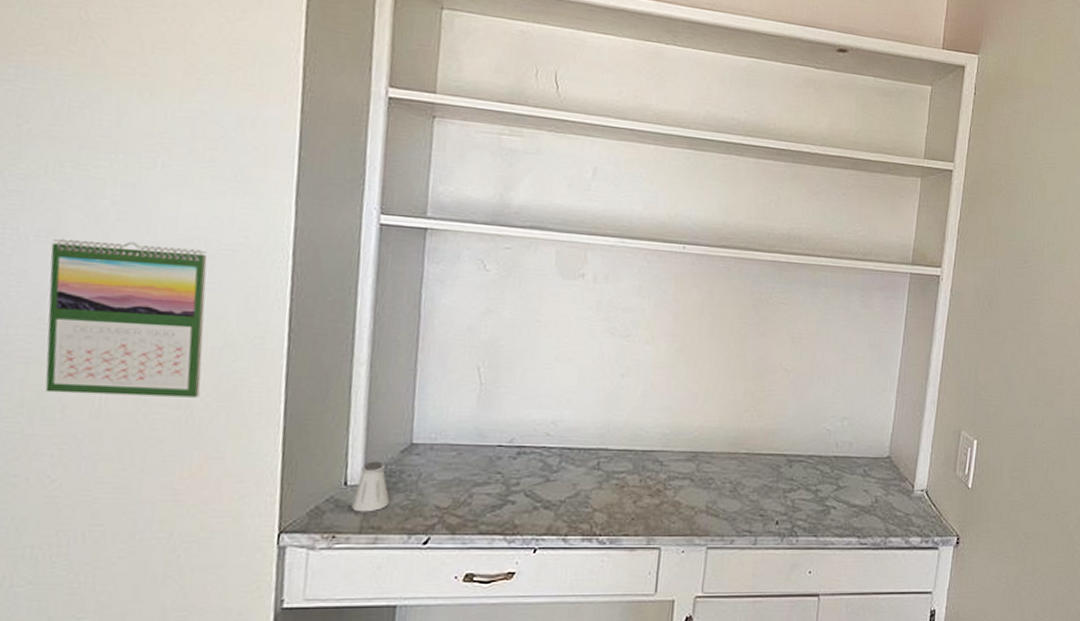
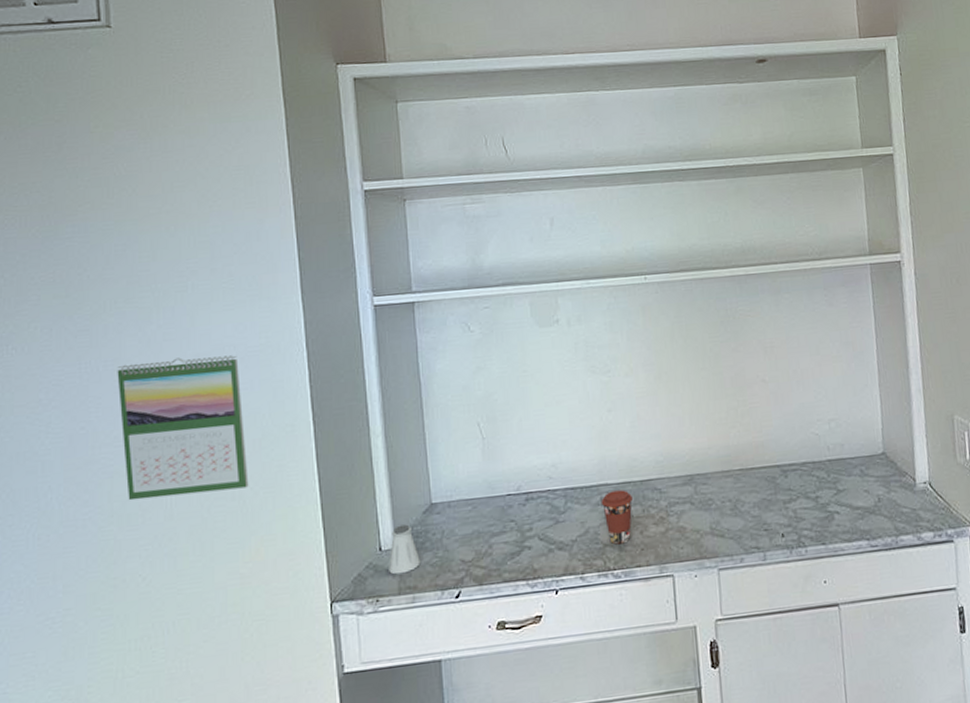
coffee cup: none [597,457,633,511] -> present [601,490,634,545]

